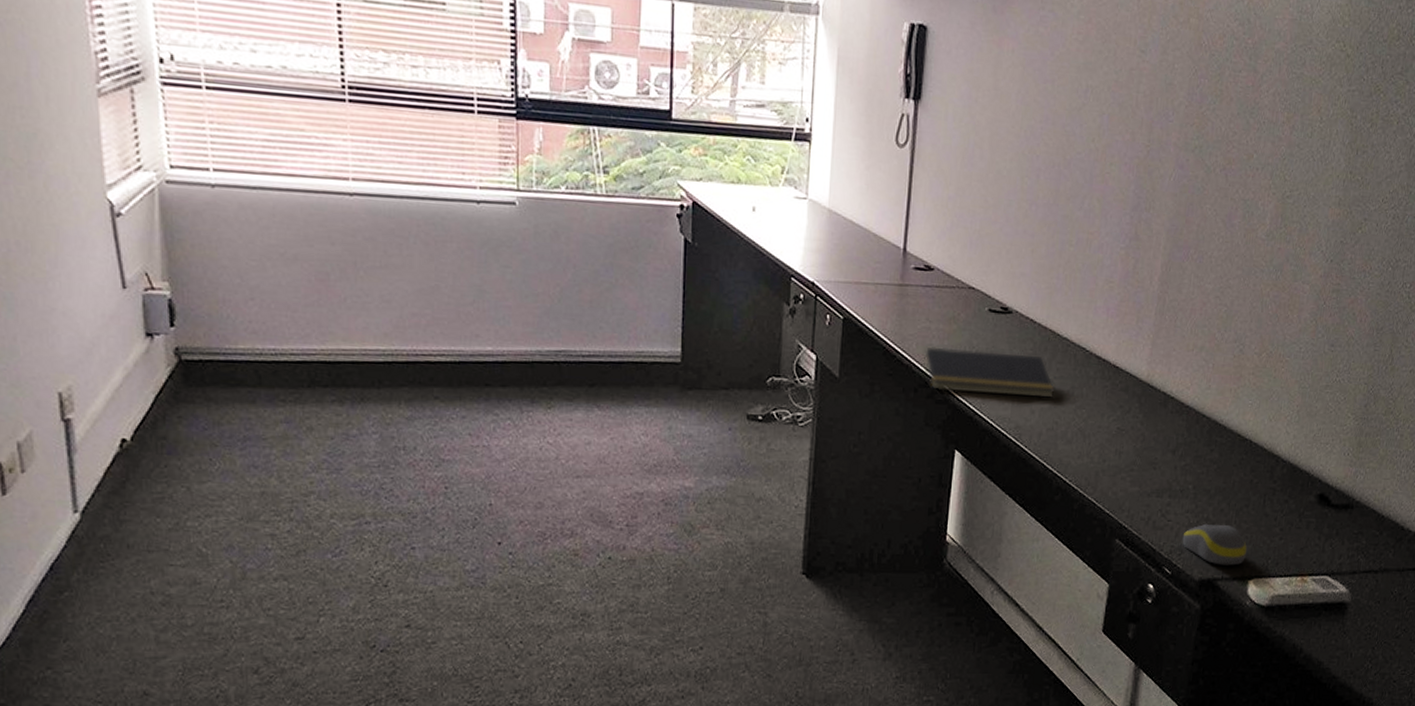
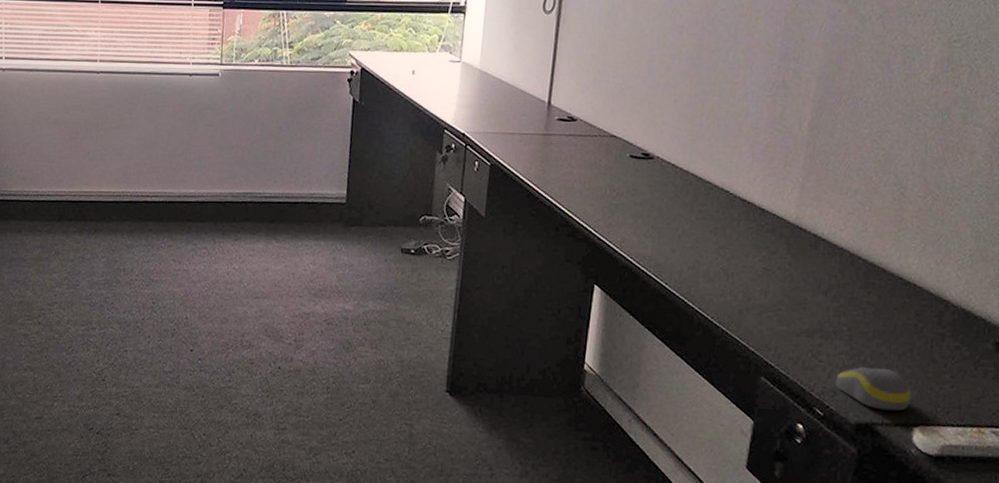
notepad: present [924,346,1054,398] -> none [565,190,696,238]

